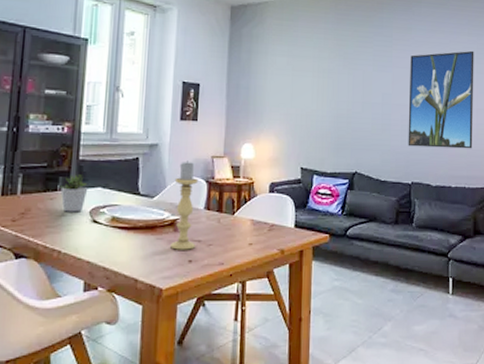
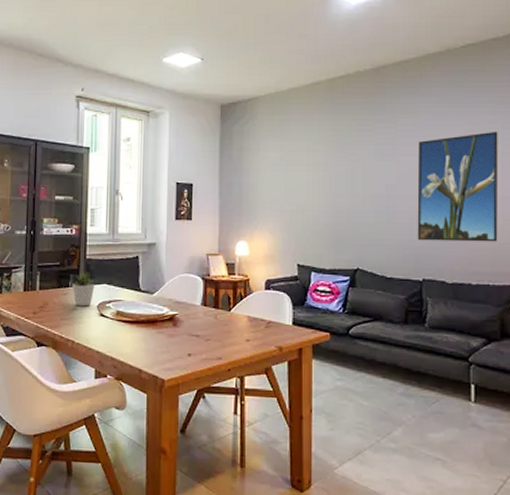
candle holder: present [170,161,199,250] -> none [171,259,195,344]

